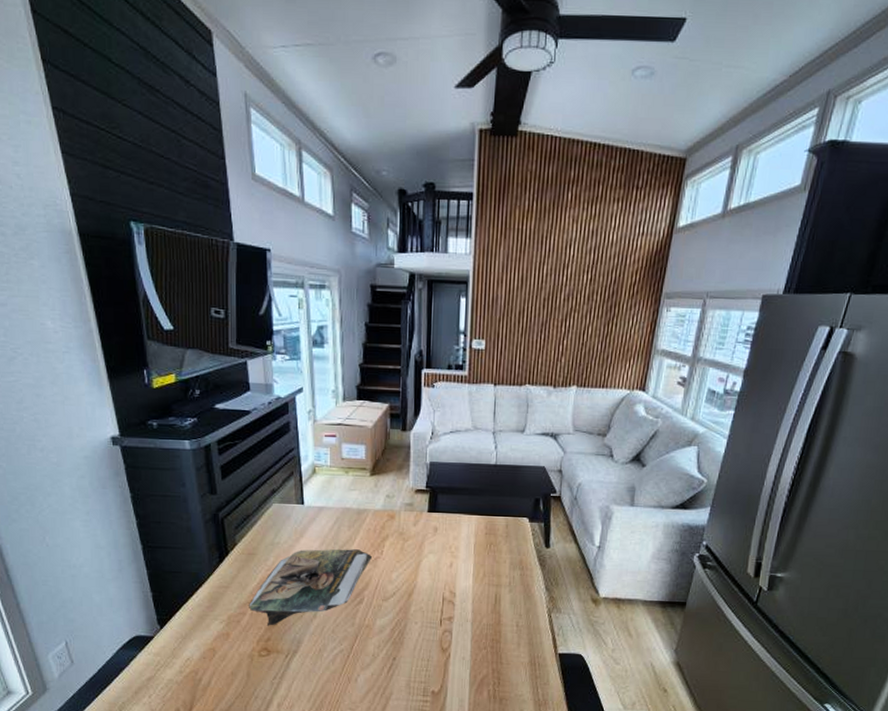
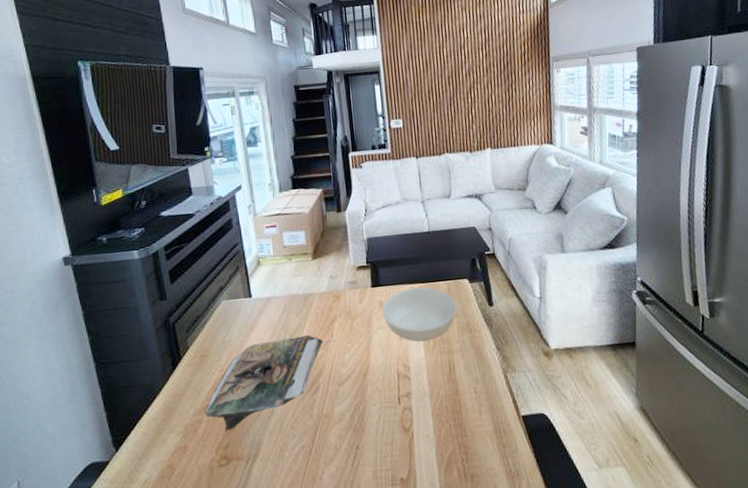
bowl: none [436,519,512,572] -> present [382,287,457,342]

